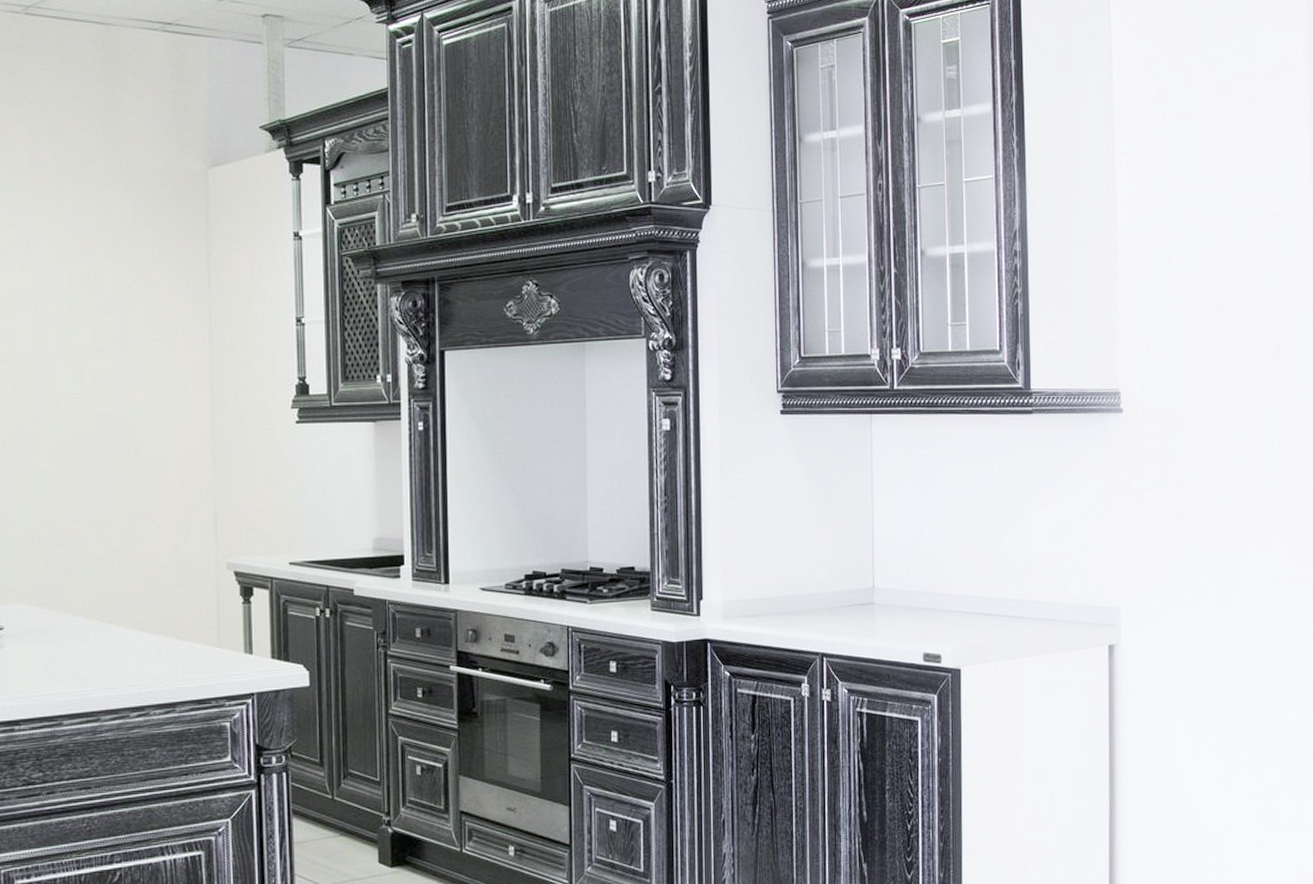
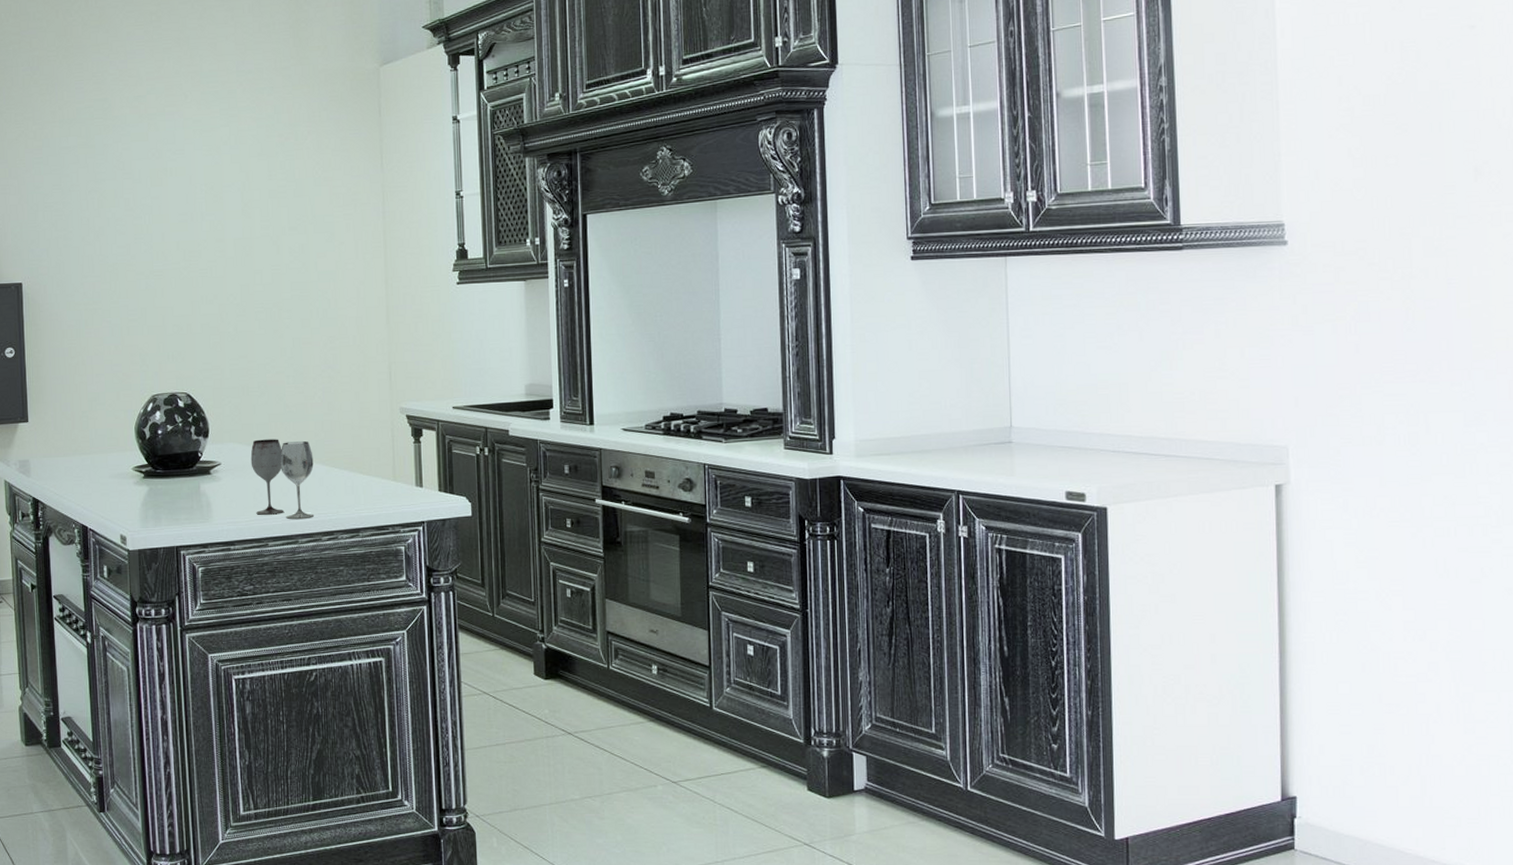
wineglass: none [41,598,121,694] -> present [250,439,315,520]

